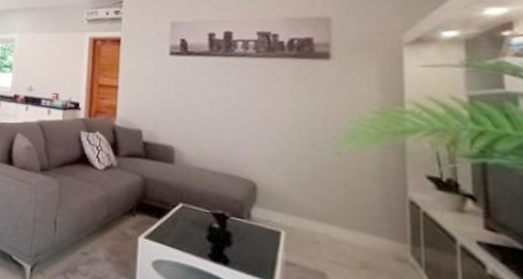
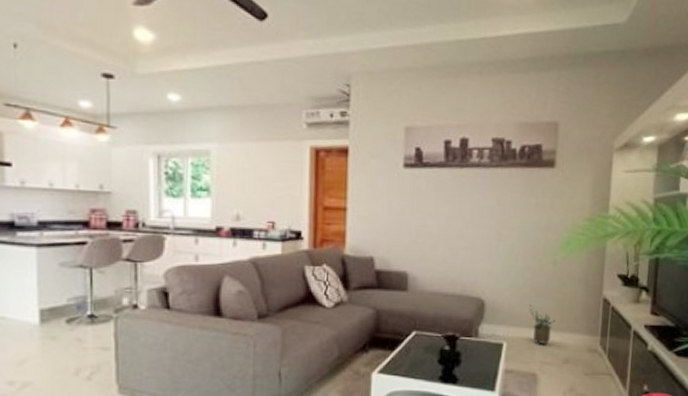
potted plant: none [311,195,345,243] -> present [529,304,555,345]

